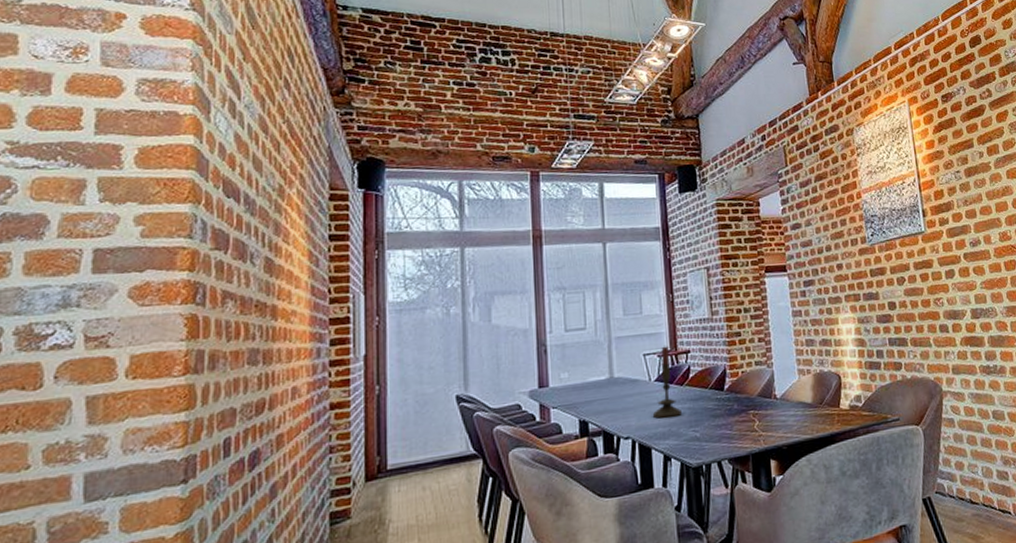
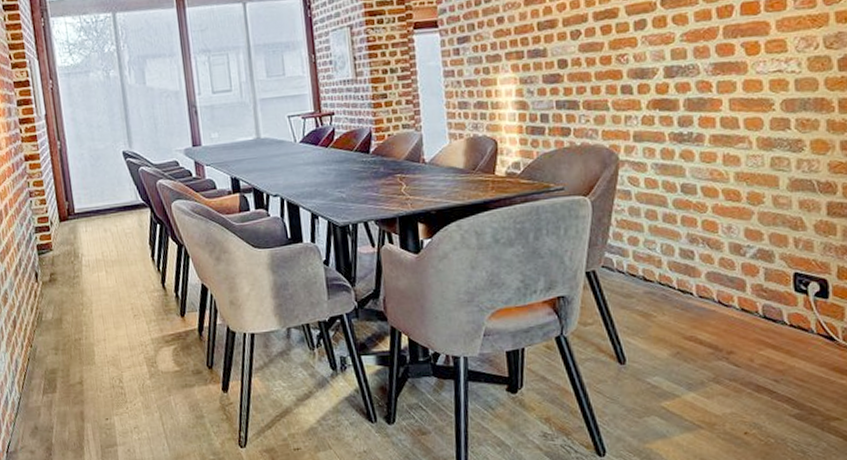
candle: present [652,344,682,419] -> none [298,106,327,179]

